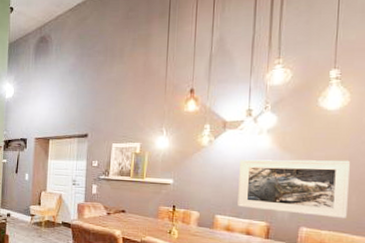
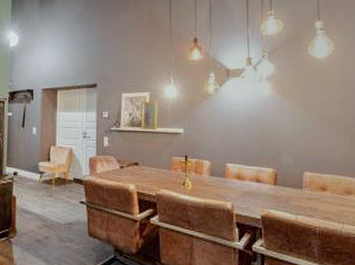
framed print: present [237,159,350,219] -> none [244,105,343,162]

